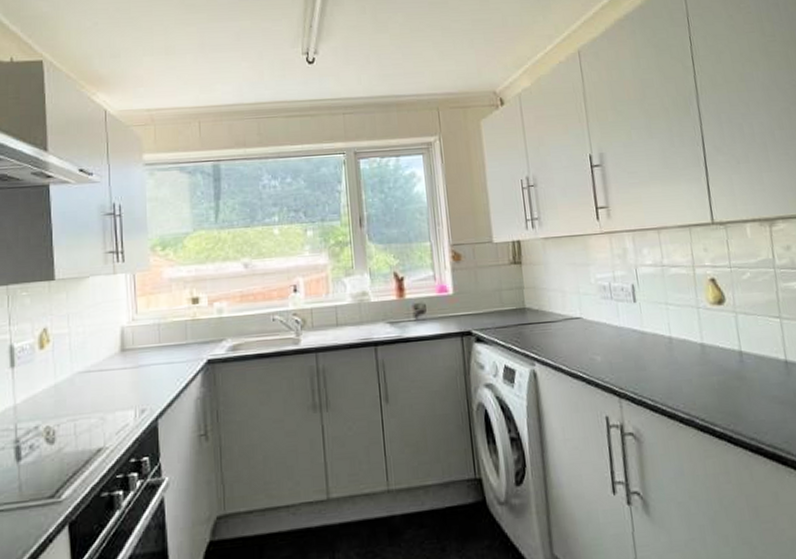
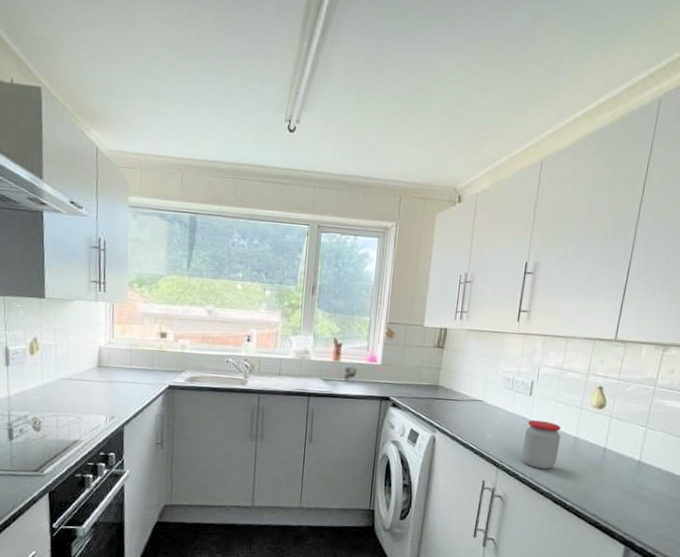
jar: none [640,329,688,391] -> present [521,419,561,470]

